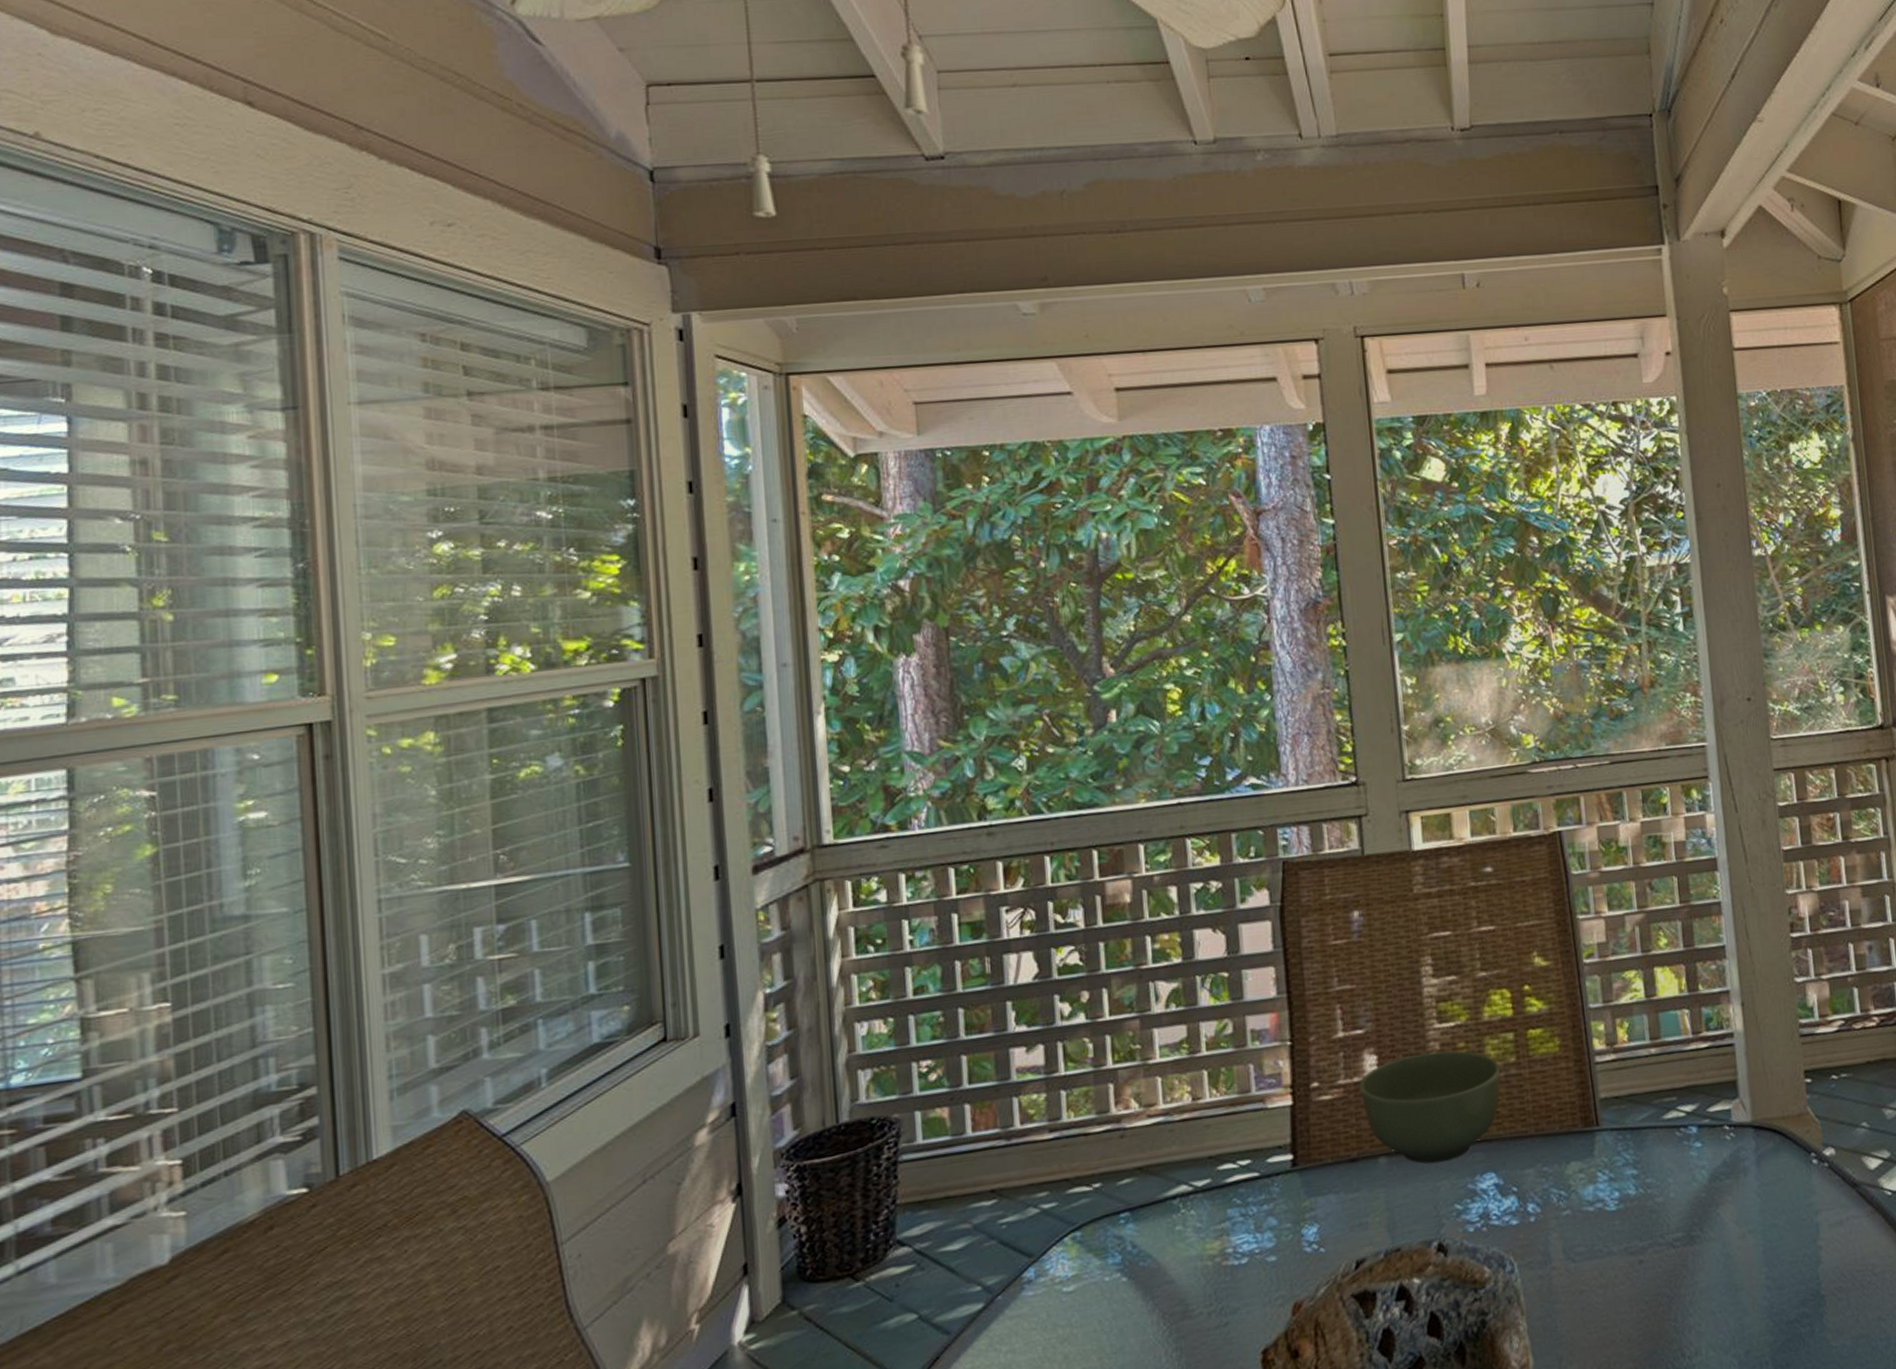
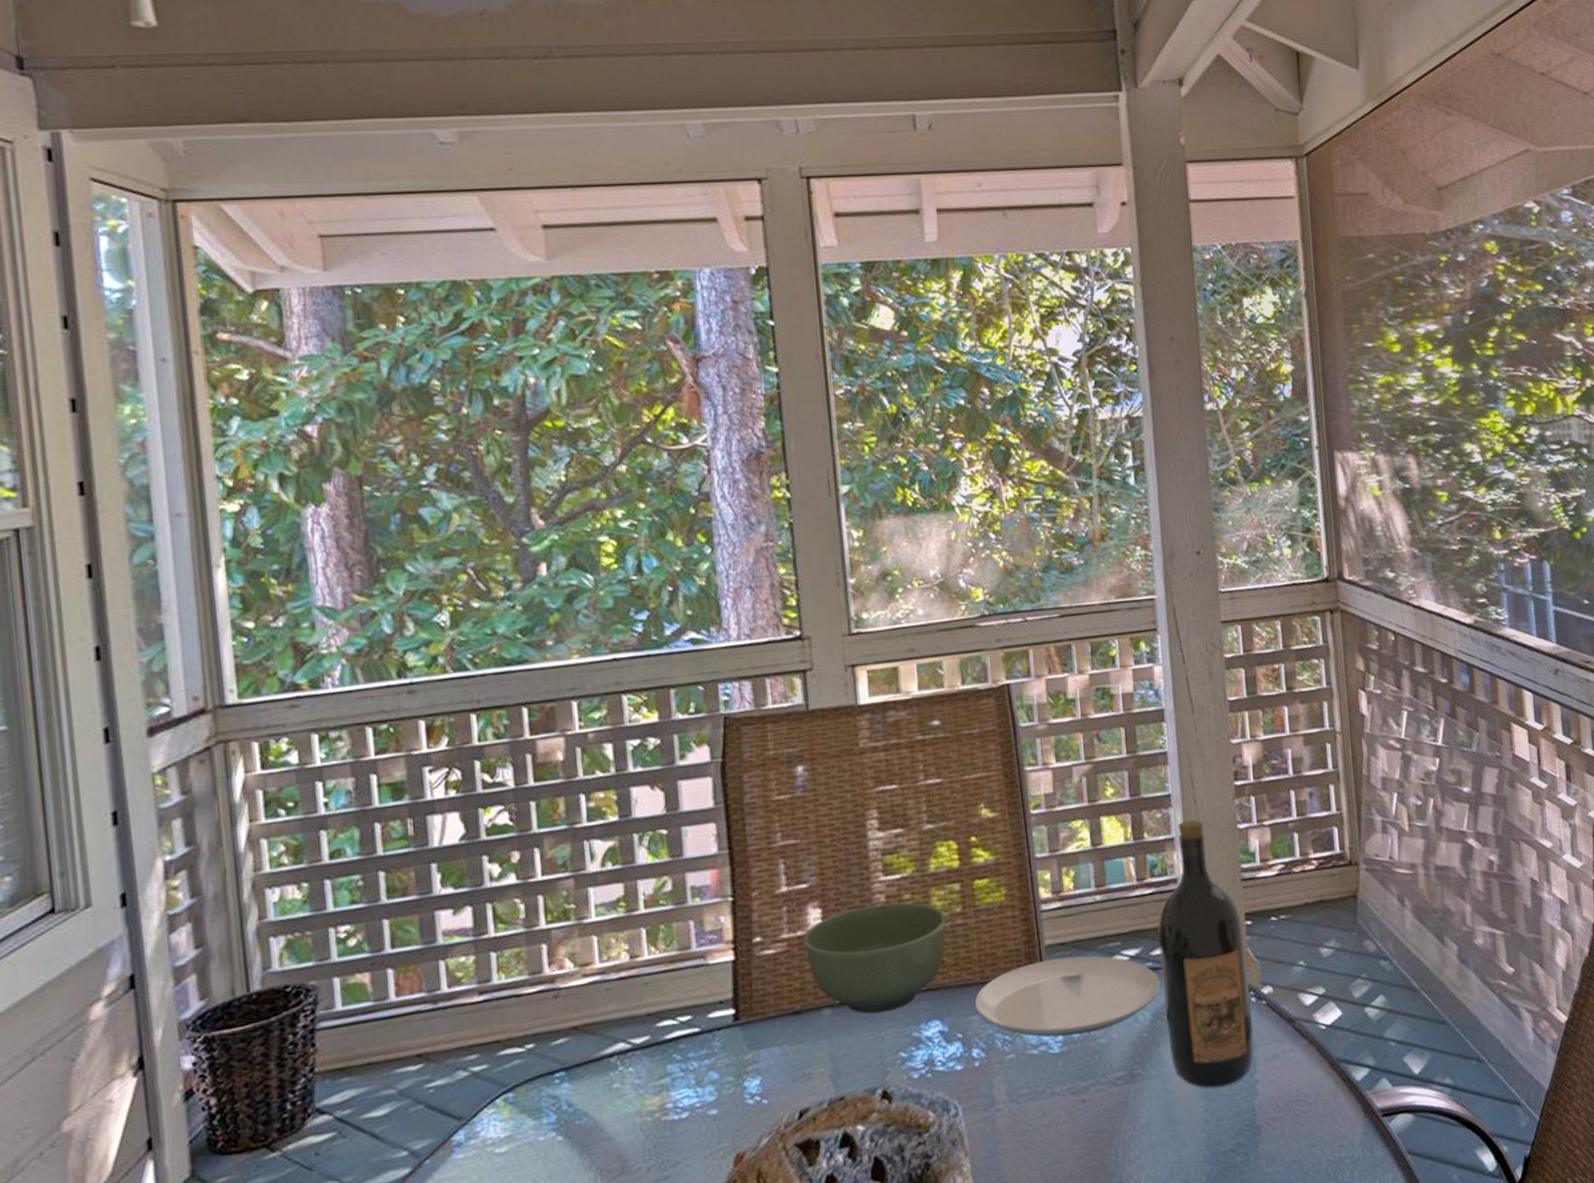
plate: none [1529,1110,1718,1194] -> present [974,955,1160,1037]
wine bottle: none [1714,972,1817,1253] -> present [1158,820,1254,1088]

